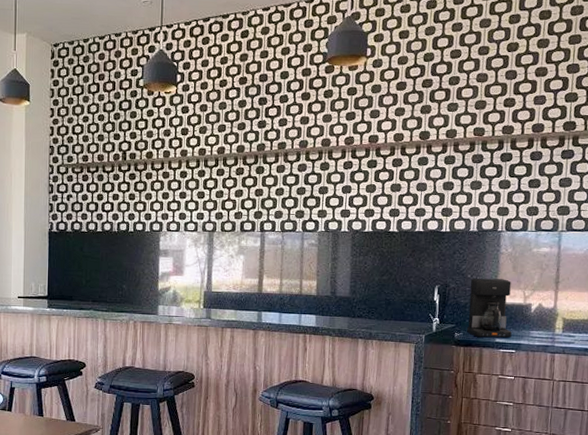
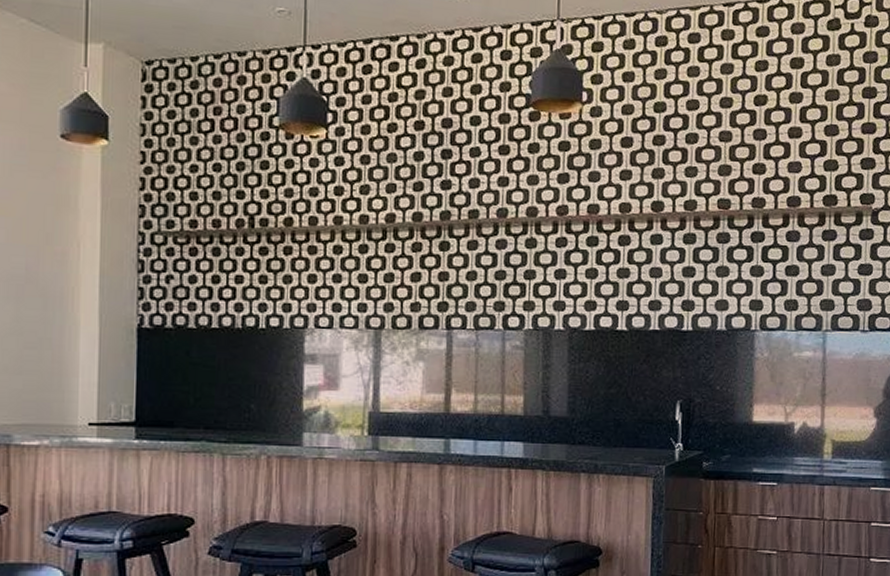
coffee maker: present [467,278,512,339] -> none [717,390,772,468]

